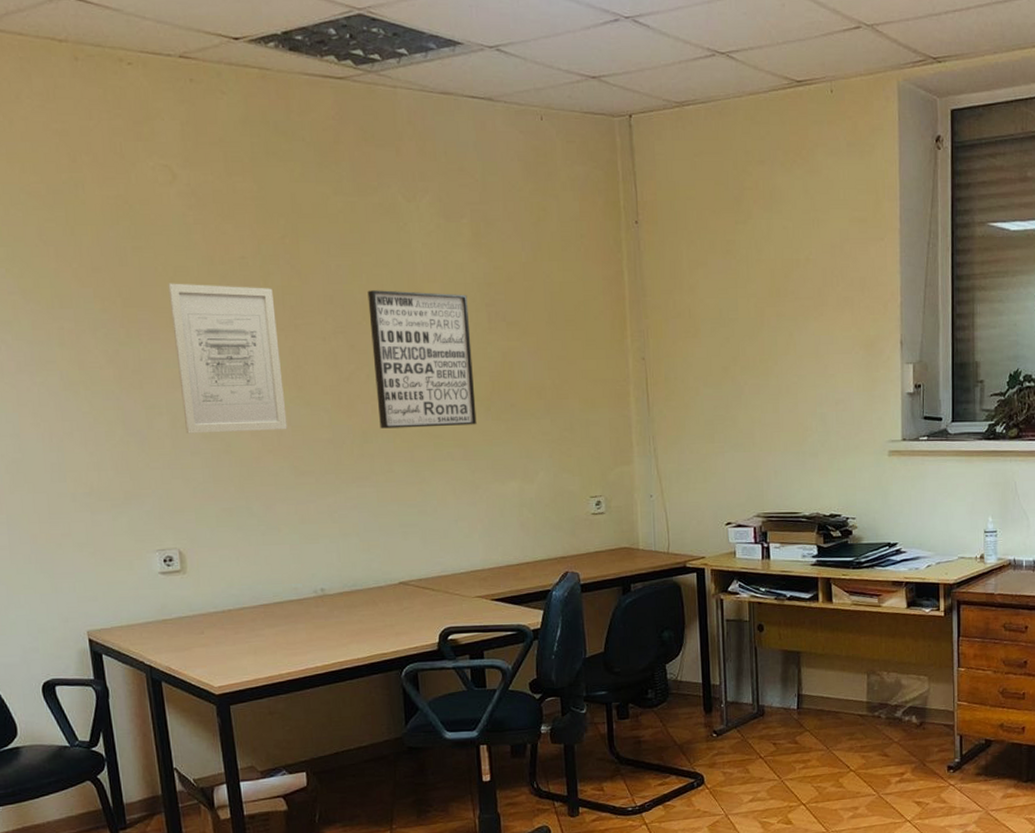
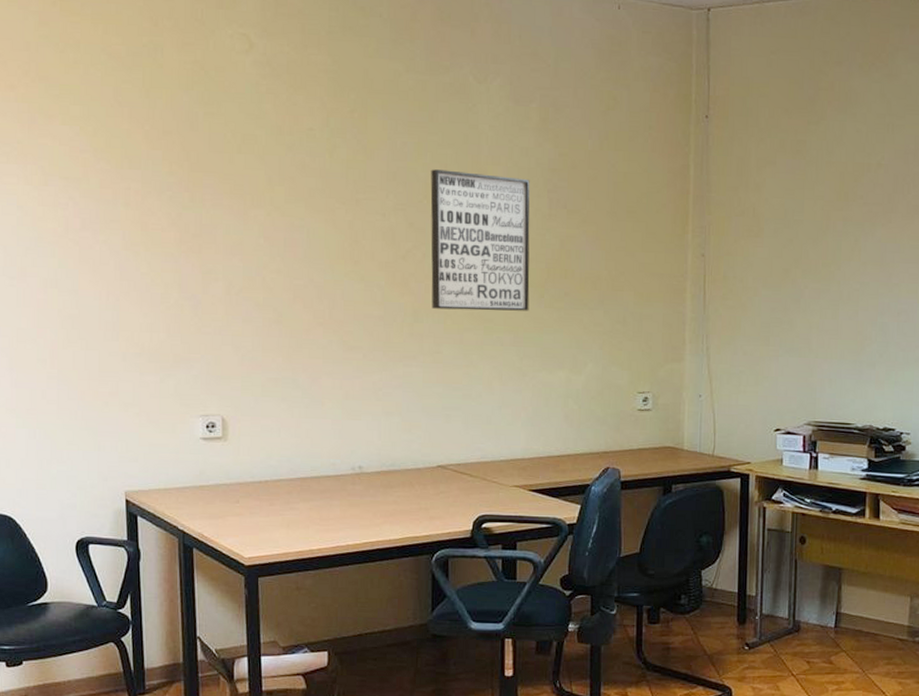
wall art: present [168,283,288,434] -> none [235,150,340,304]

